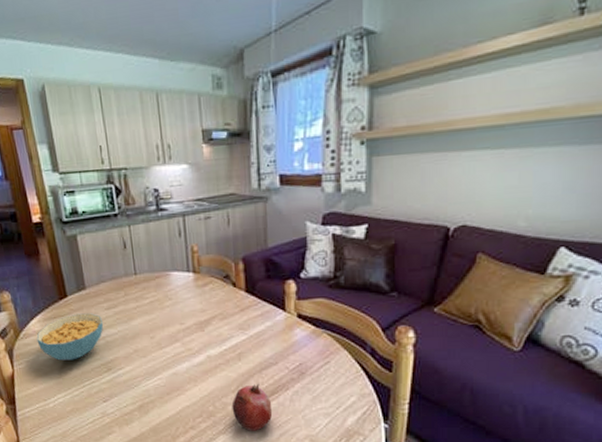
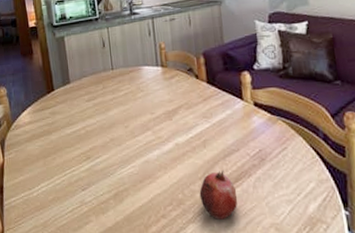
cereal bowl: present [36,313,104,361] -> none [26,105,84,150]

